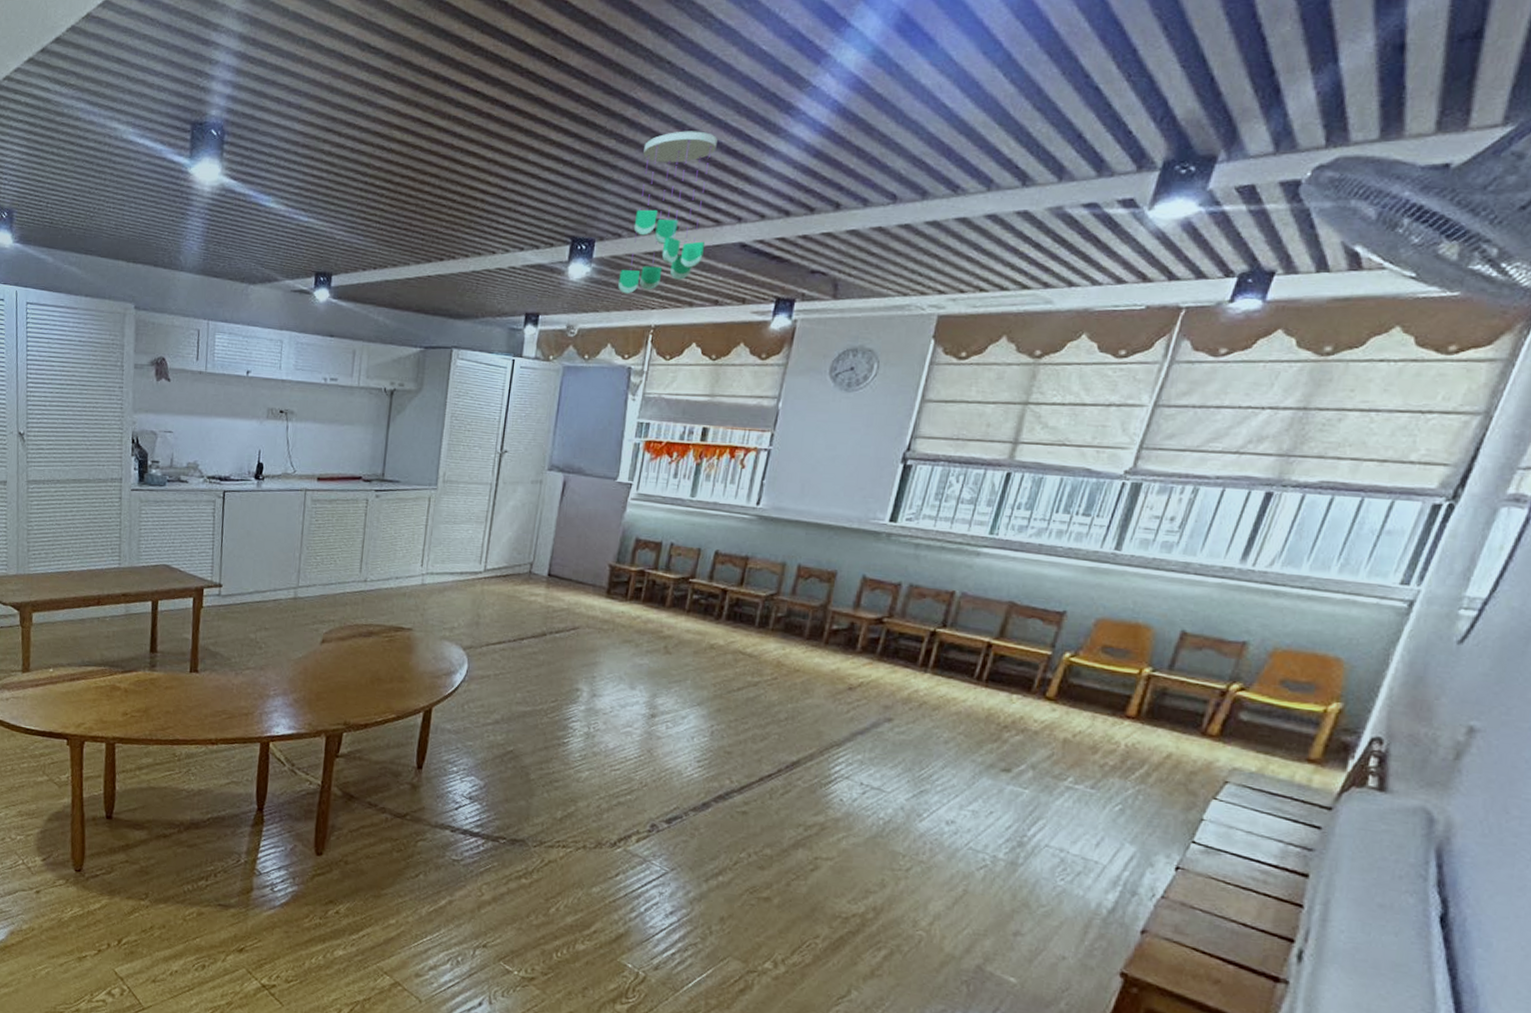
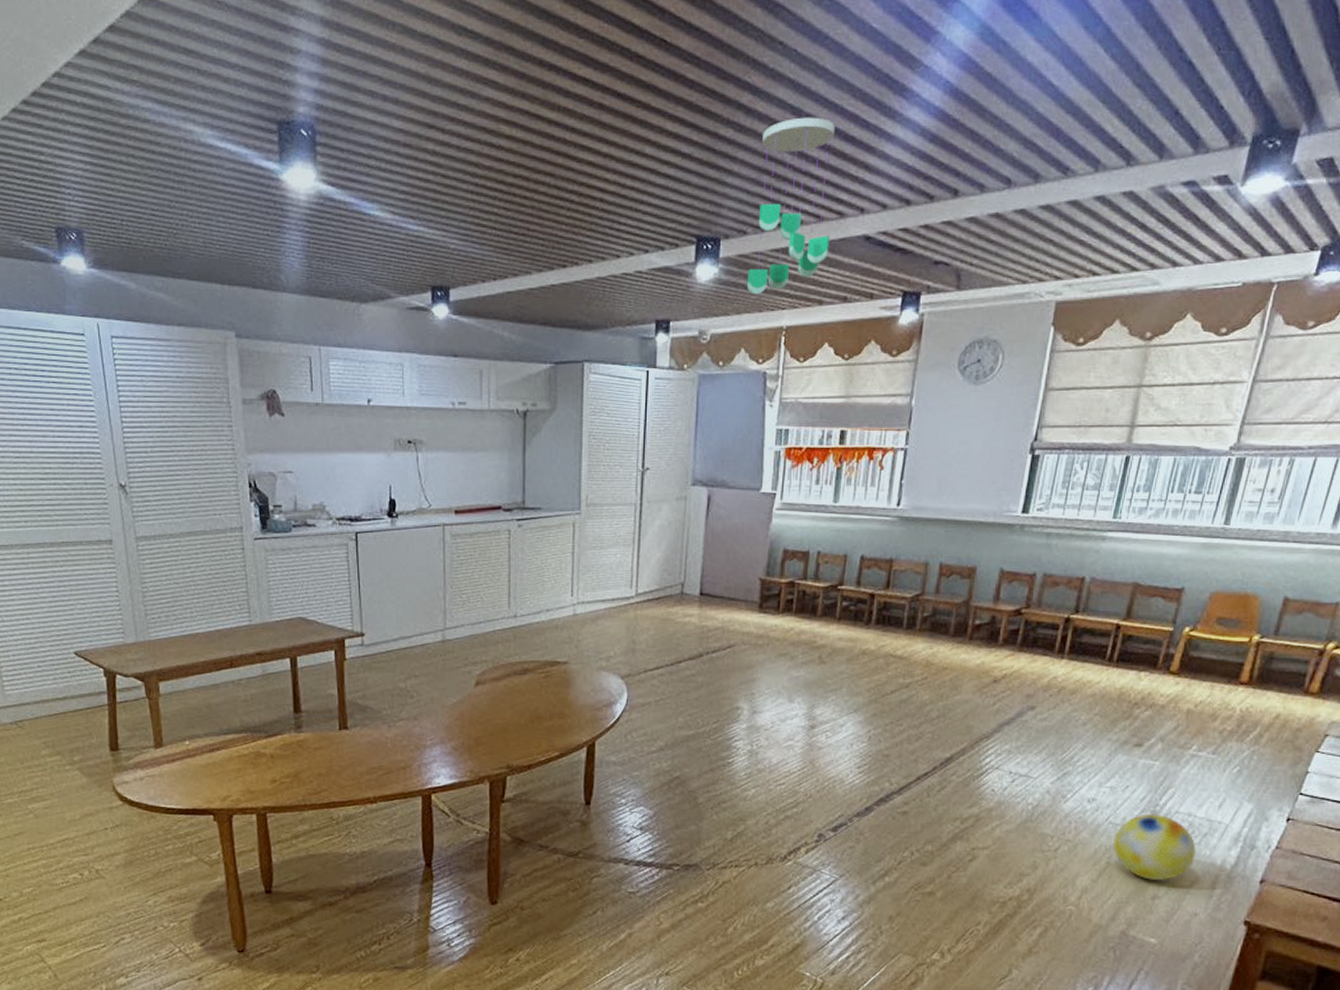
ball: none [972,843,1068,918] -> present [1113,814,1196,881]

